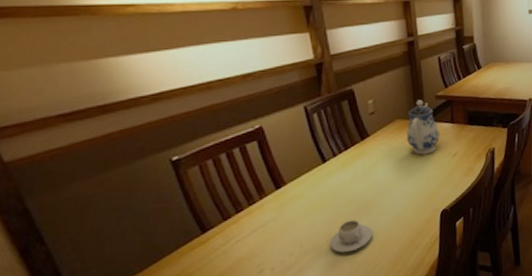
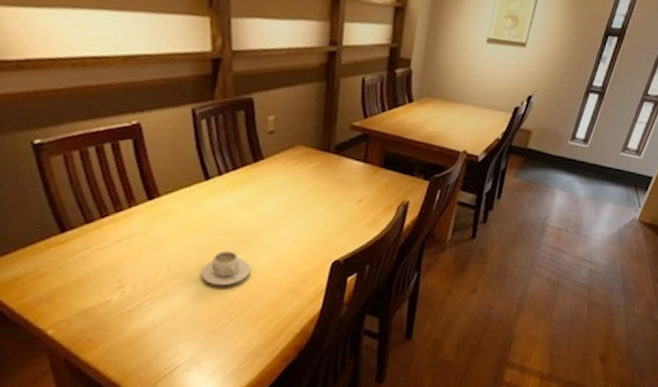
teapot: present [406,99,440,155] -> none [307,126,347,194]

